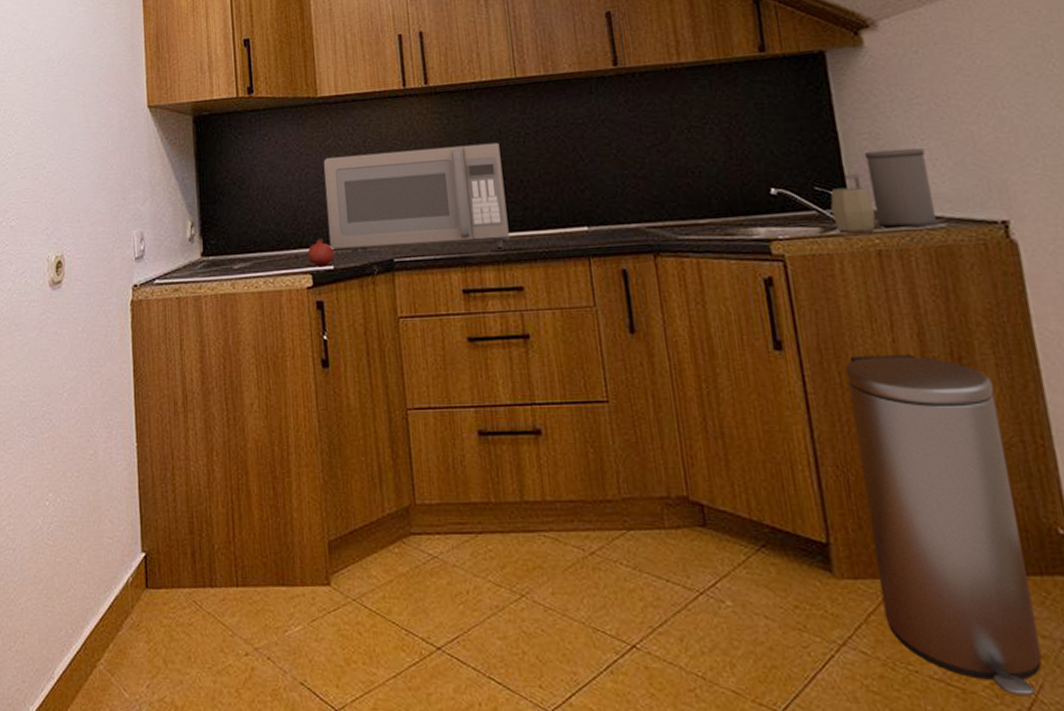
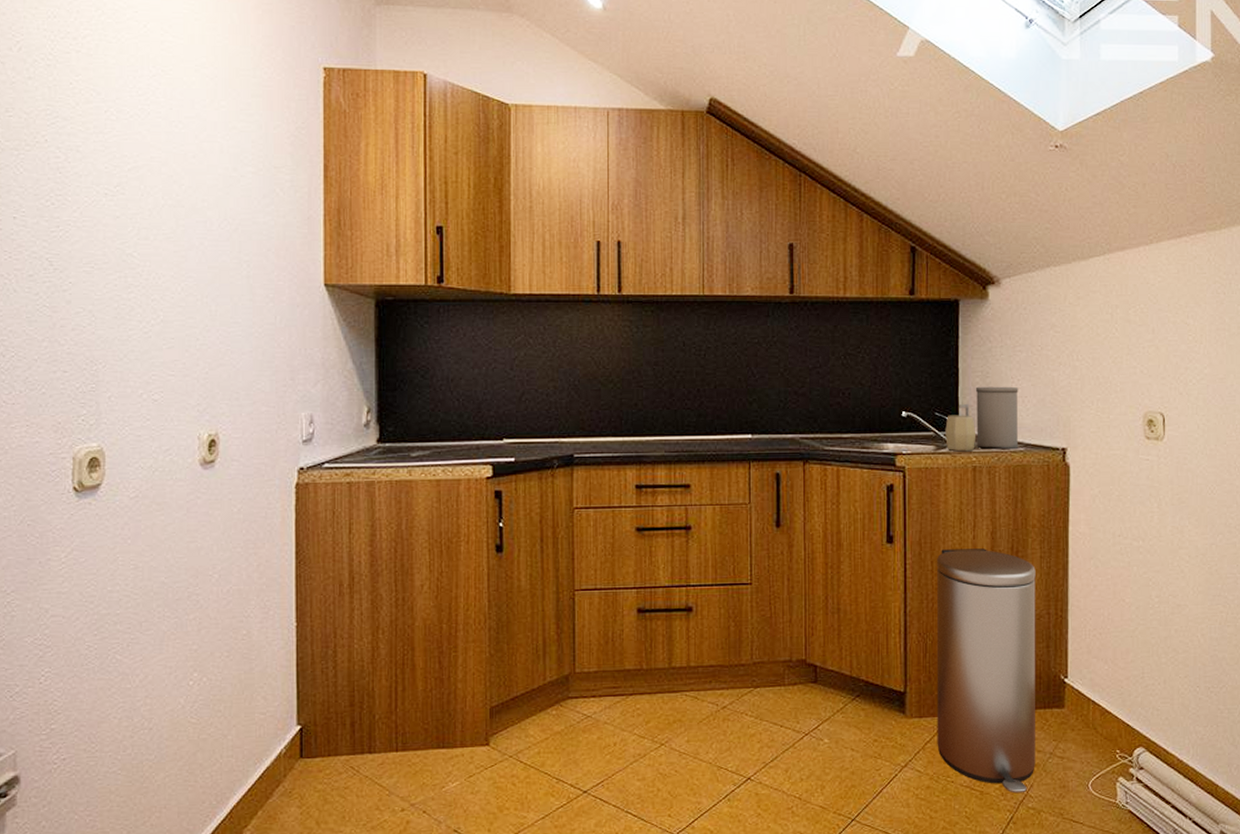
fruit: present [307,238,334,266] -> none [489,431,516,458]
microwave: present [323,142,510,257] -> none [511,353,683,451]

